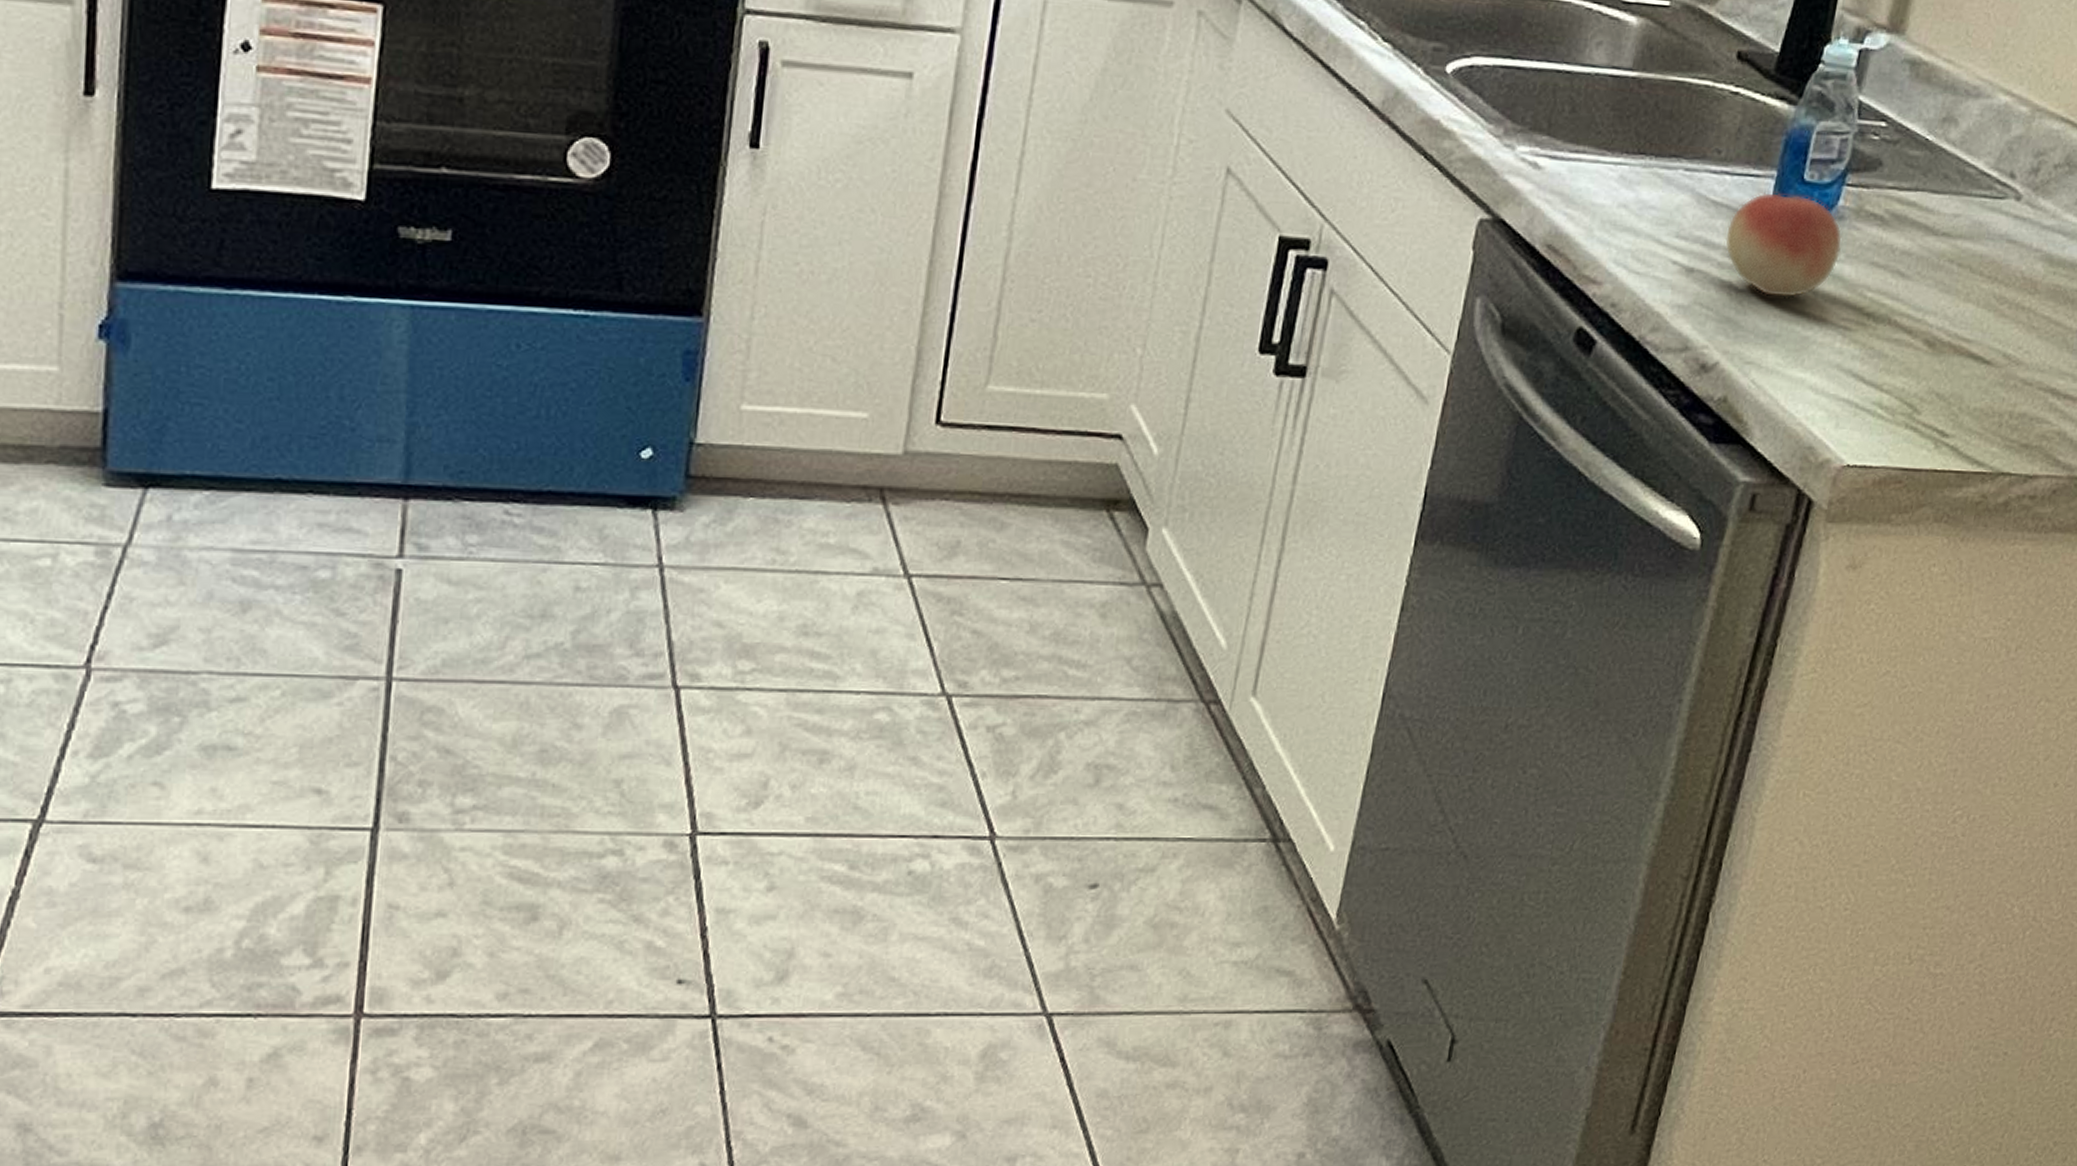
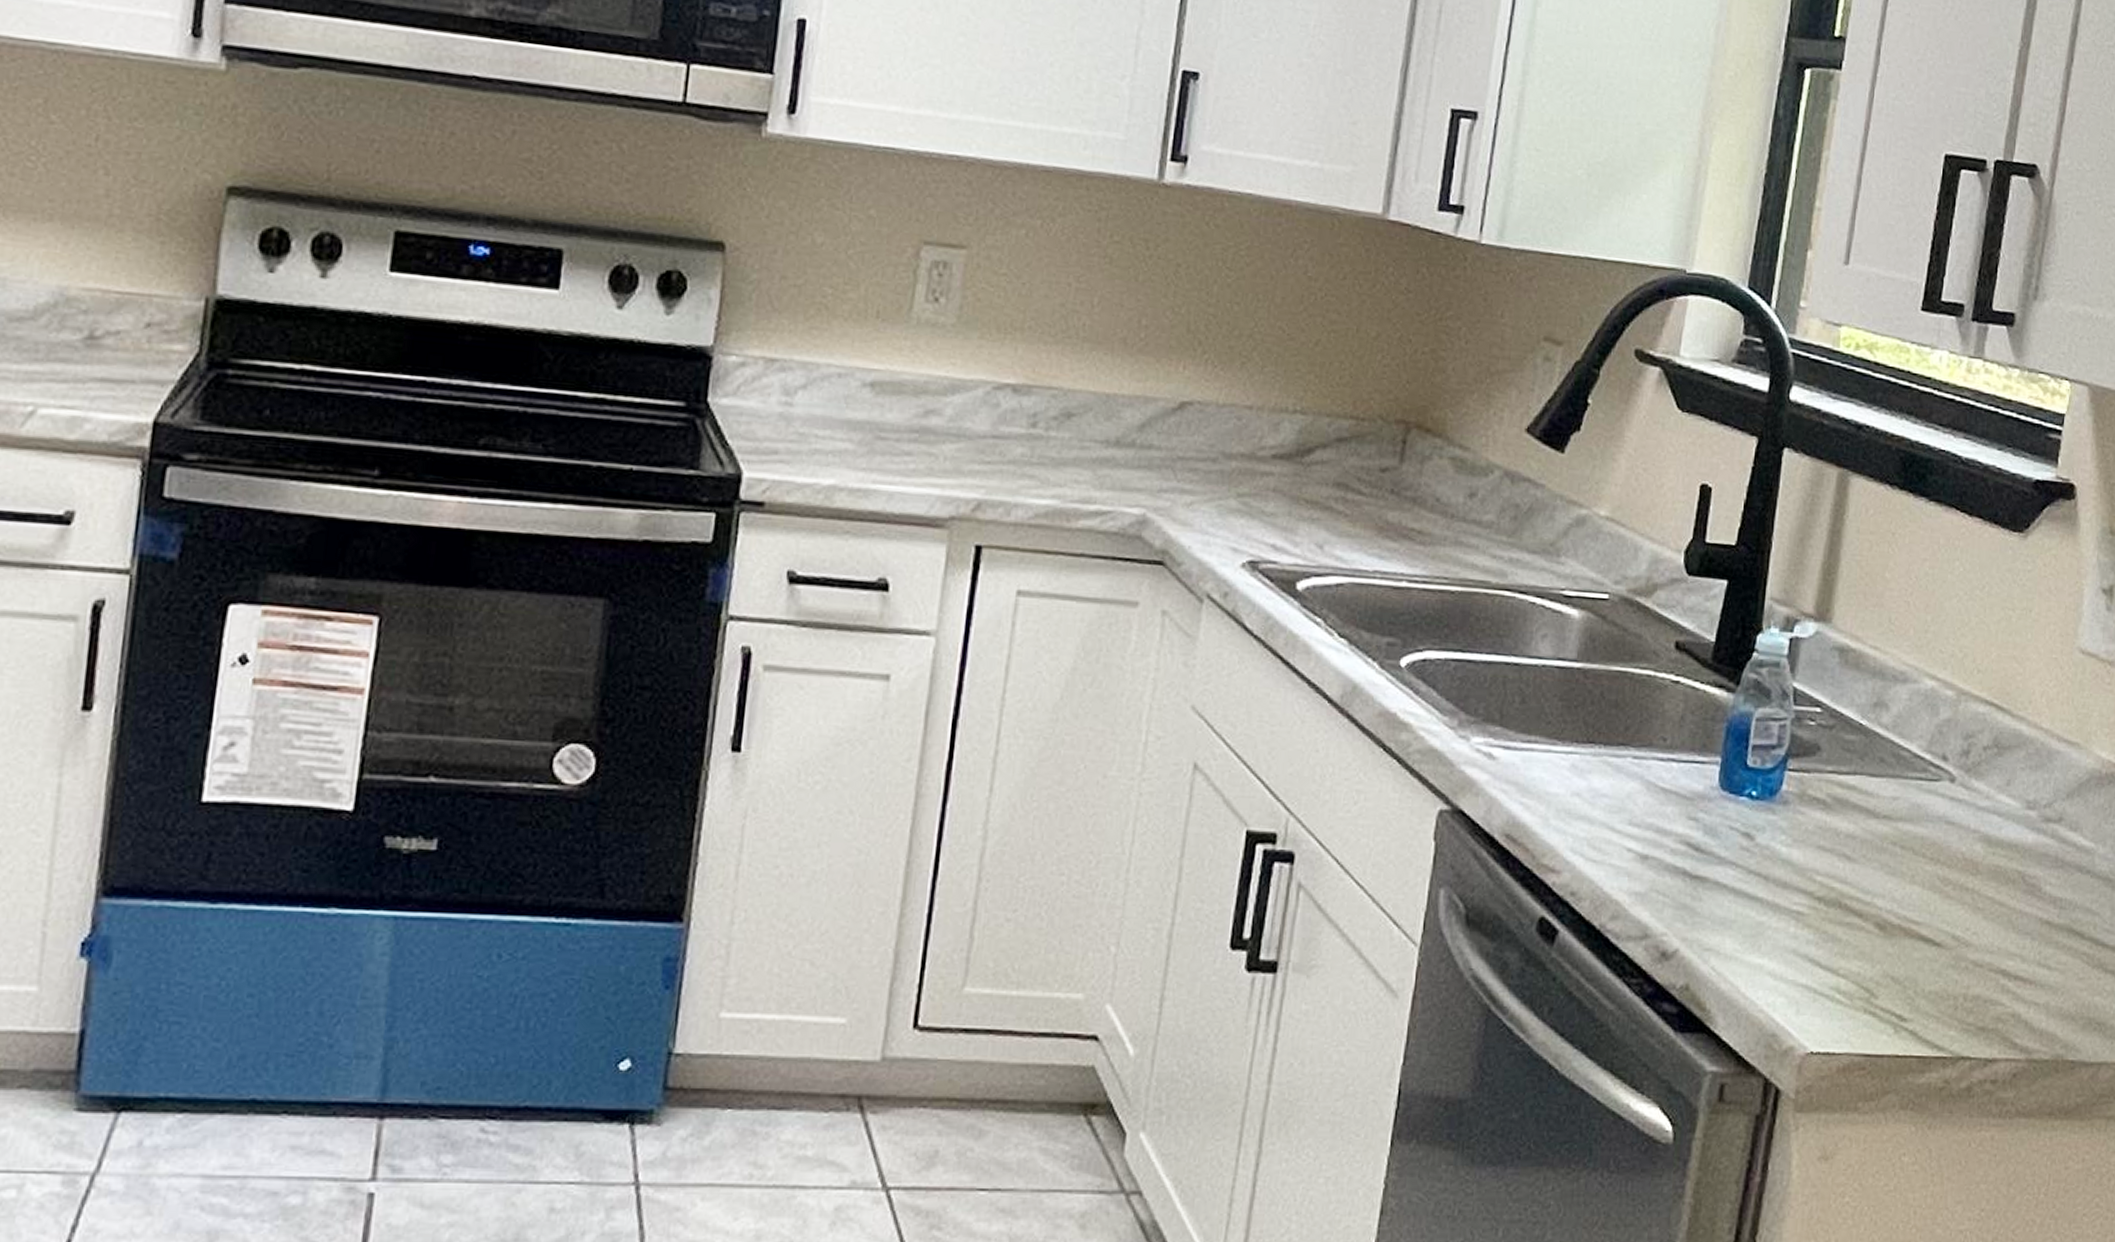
fruit: present [1724,191,1843,299] -> none [1675,777,1789,884]

